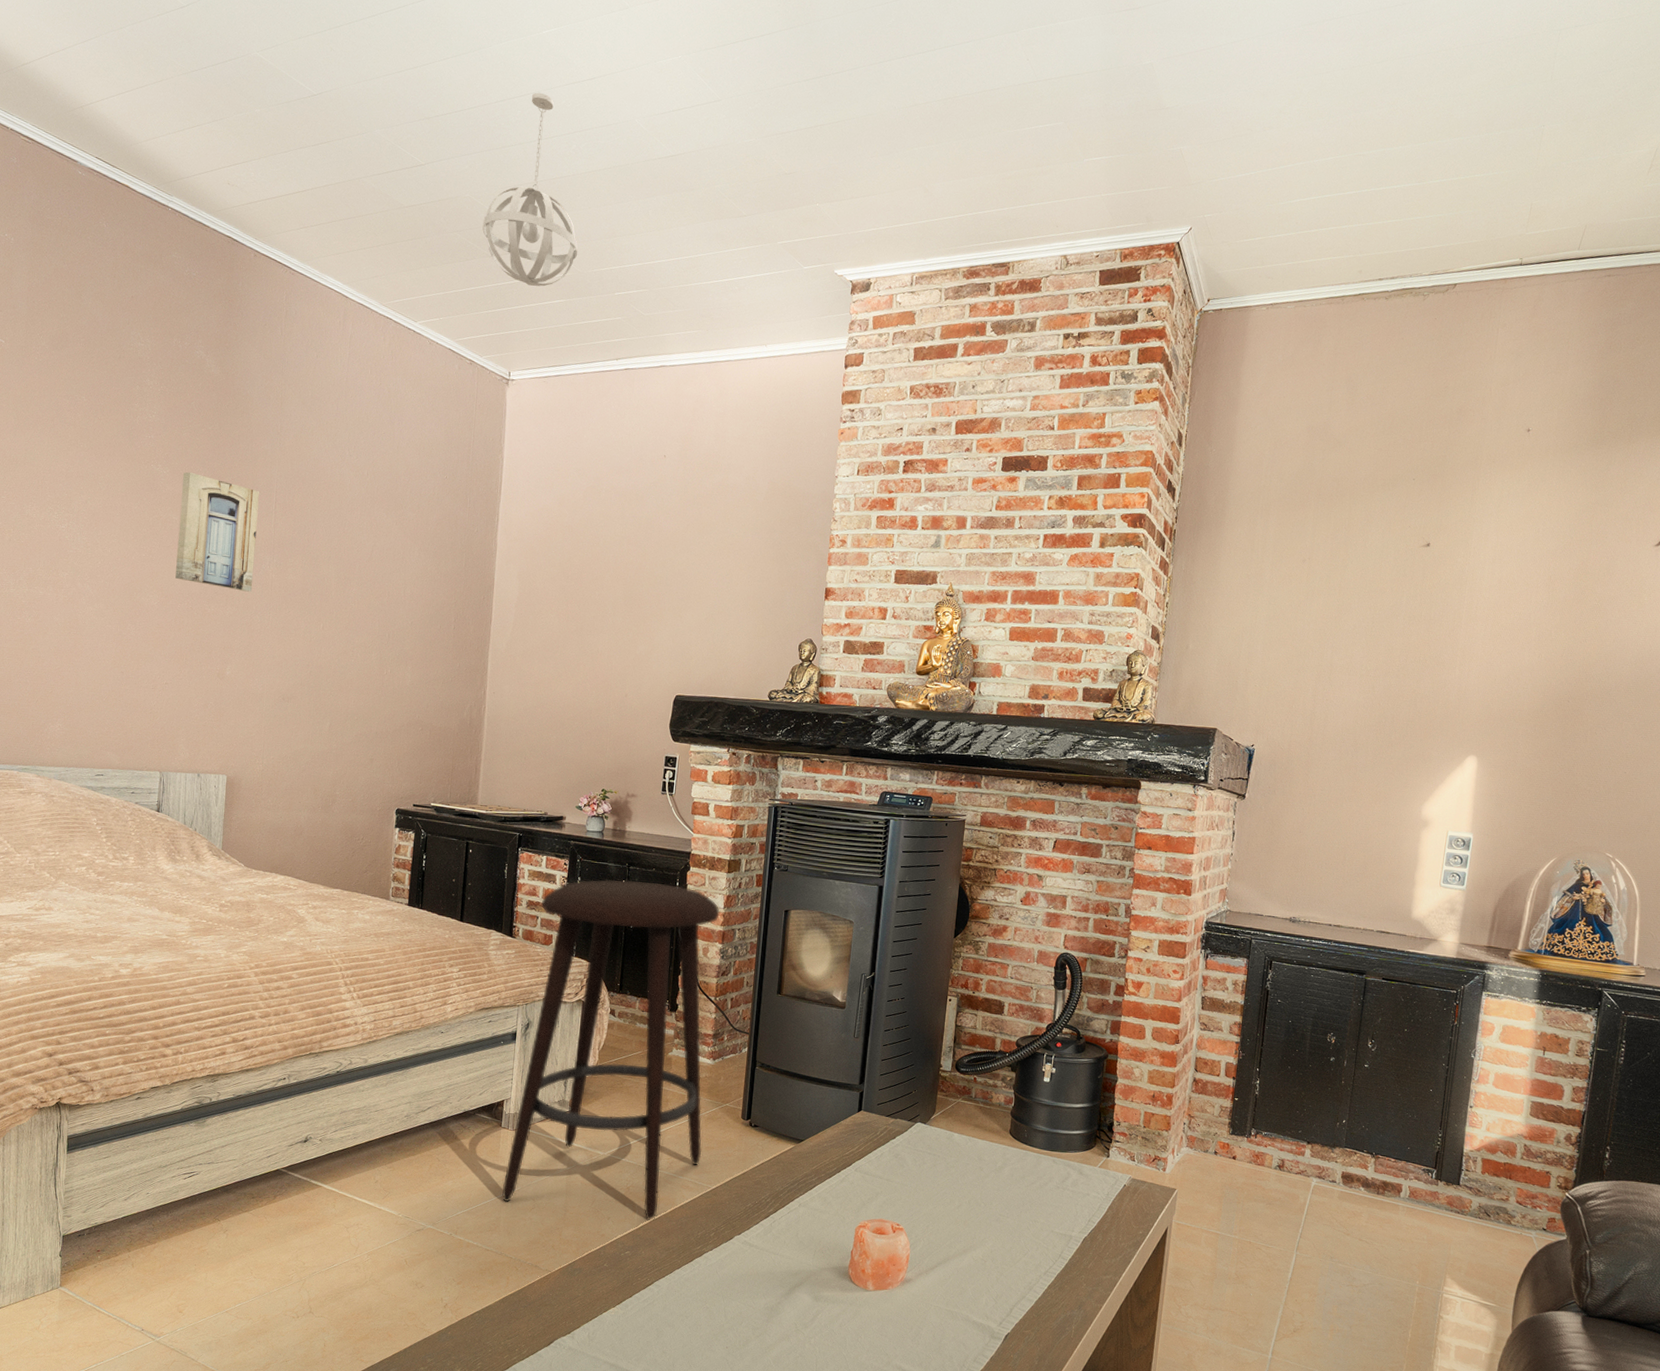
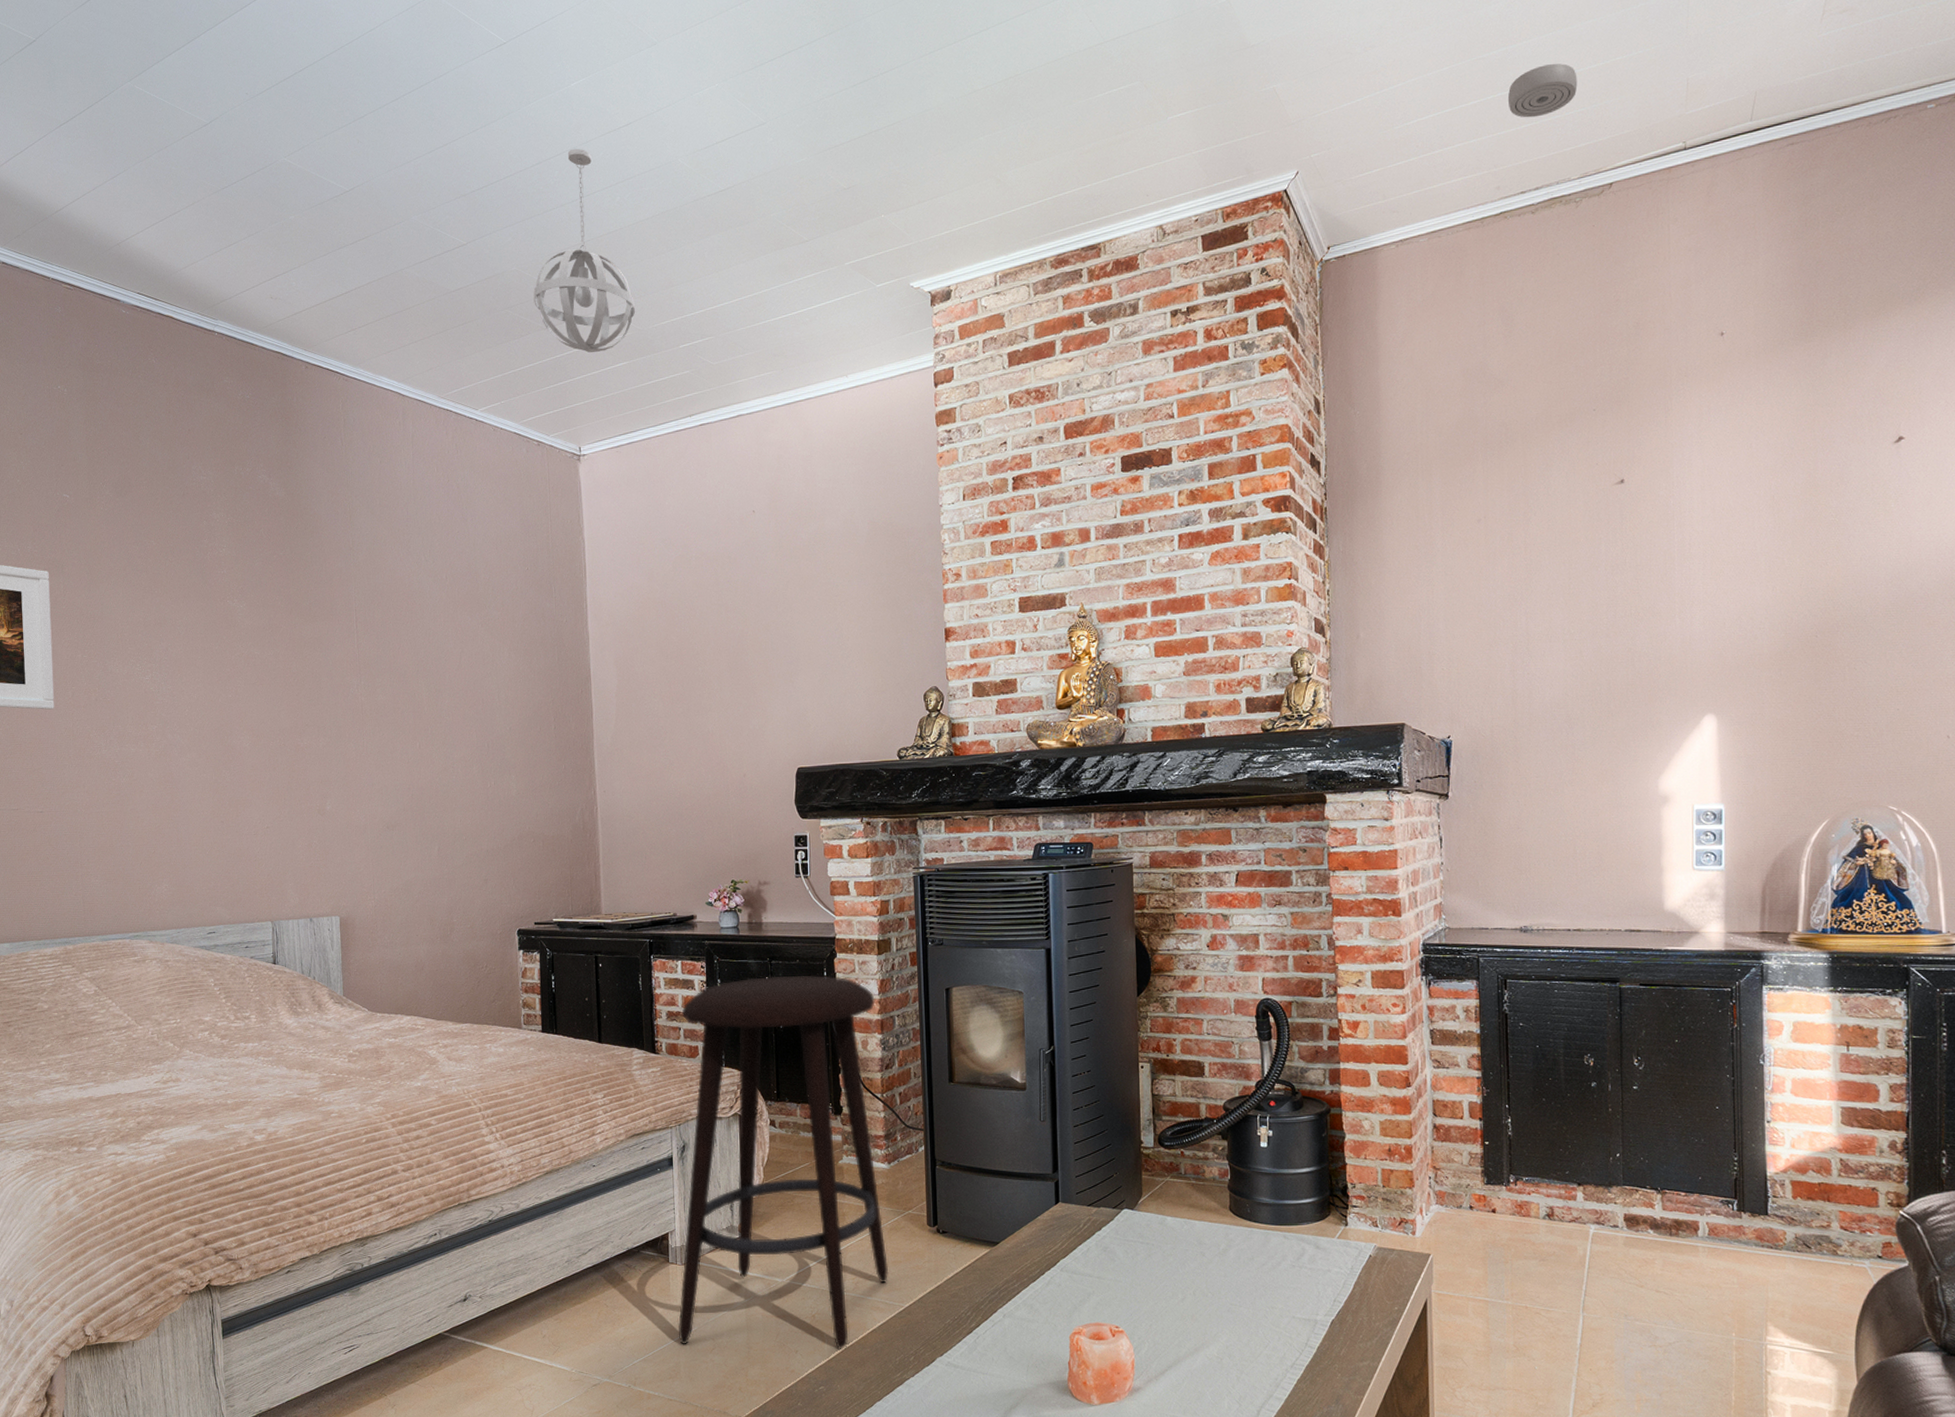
wall art: present [175,472,259,592] -> none [260,602,343,720]
smoke detector: none [1379,170,1441,215] -> present [1507,63,1578,118]

